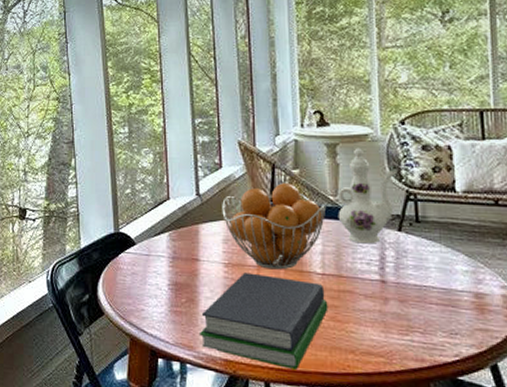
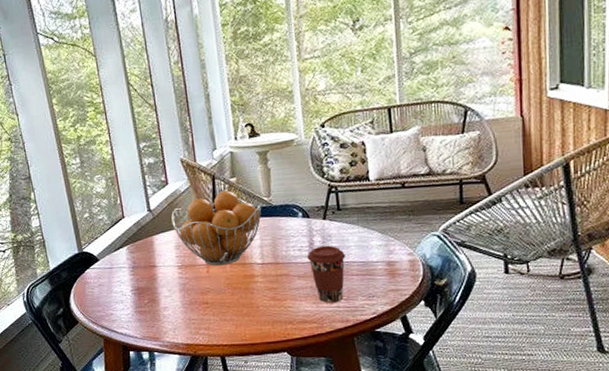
book: present [198,272,328,370] -> none [162,271,269,344]
ewer: present [338,148,397,244] -> none [271,152,320,235]
coffee cup: none [377,262,423,335] -> present [308,245,346,303]

